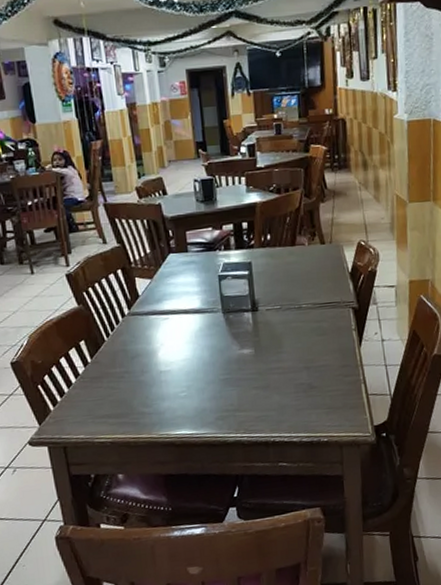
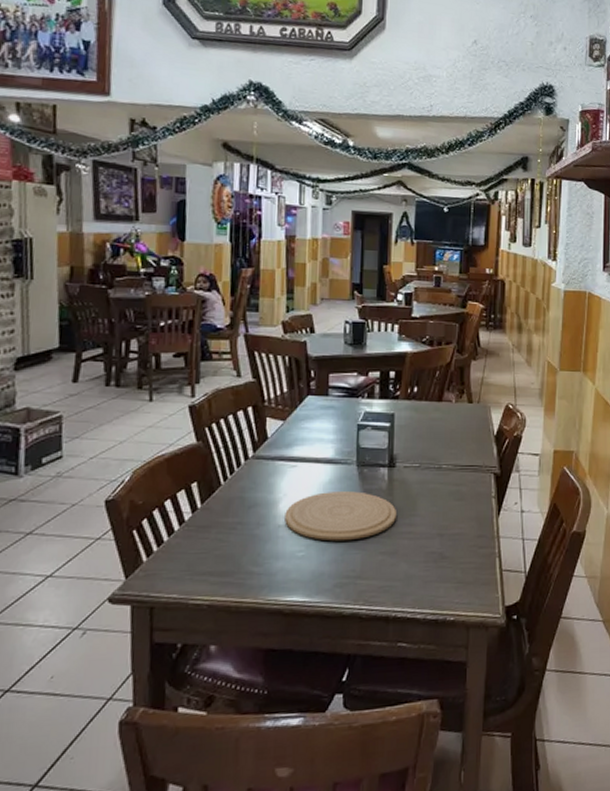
plate: none [164,335,265,381] -> present [285,491,398,541]

